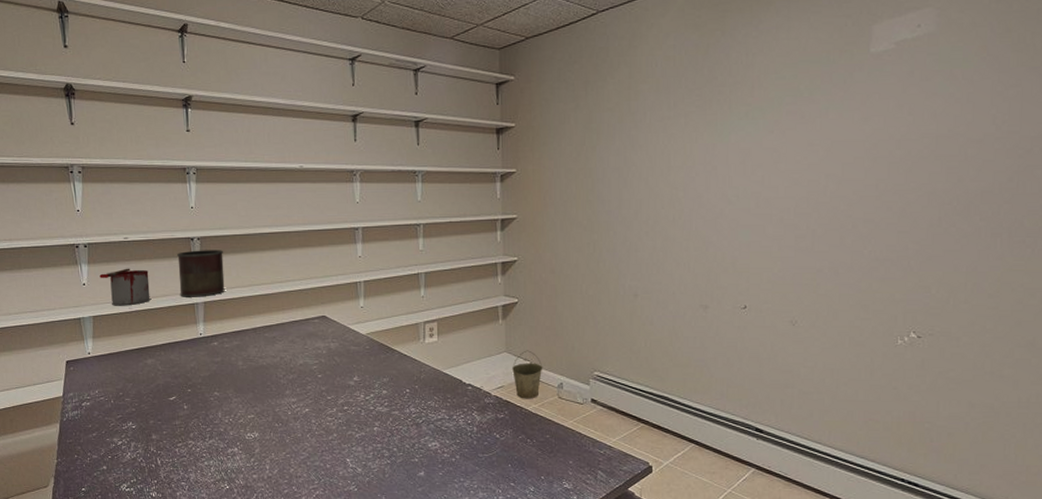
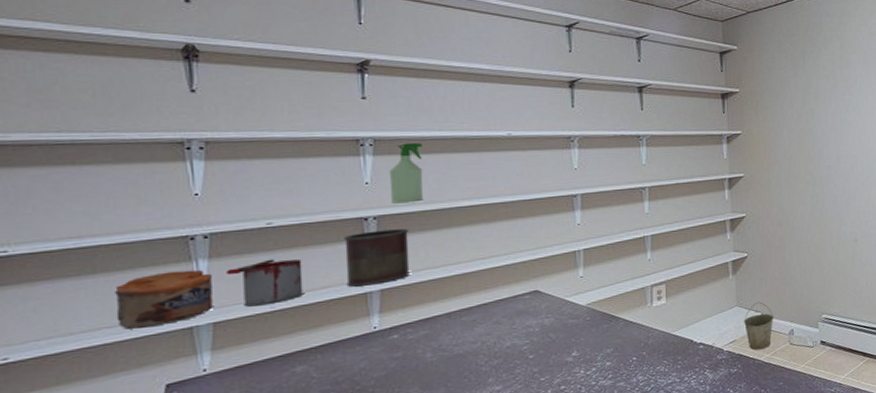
can: none [33,272,92,315] -> present [115,270,213,329]
spray bottle: none [208,172,234,227] -> present [389,142,423,204]

